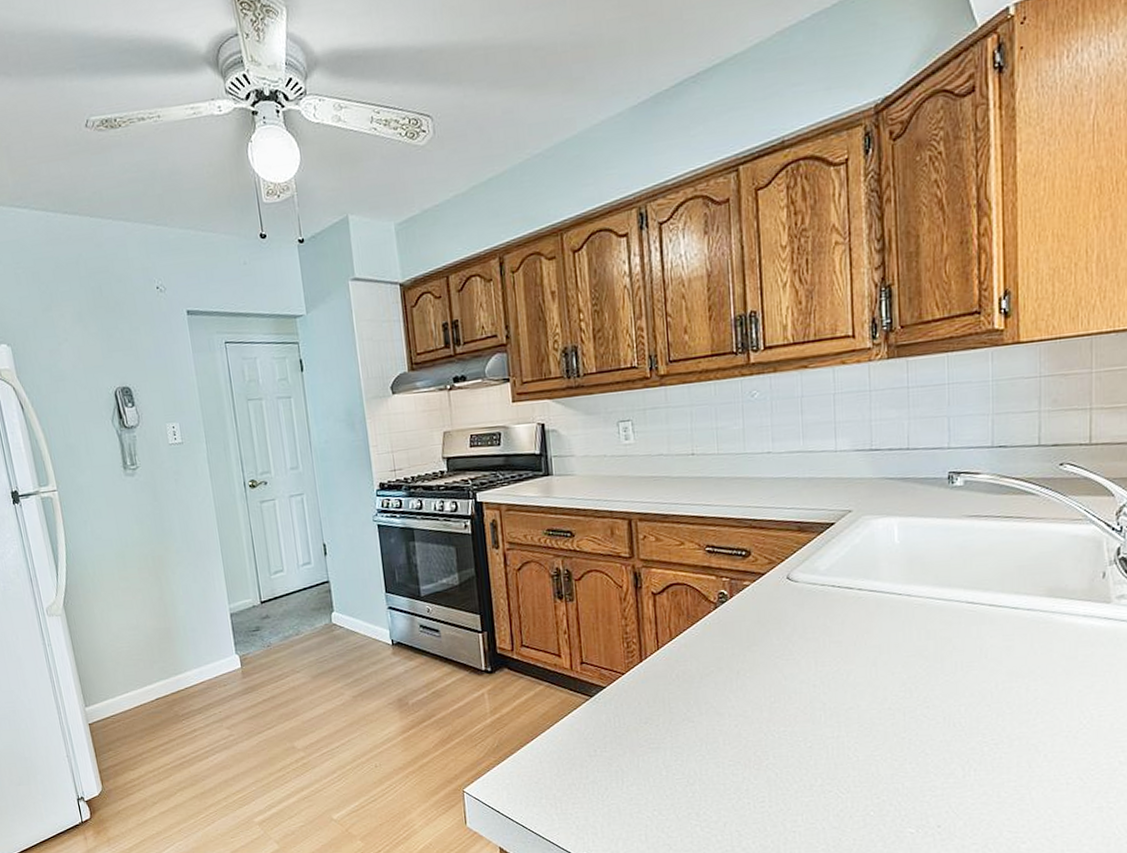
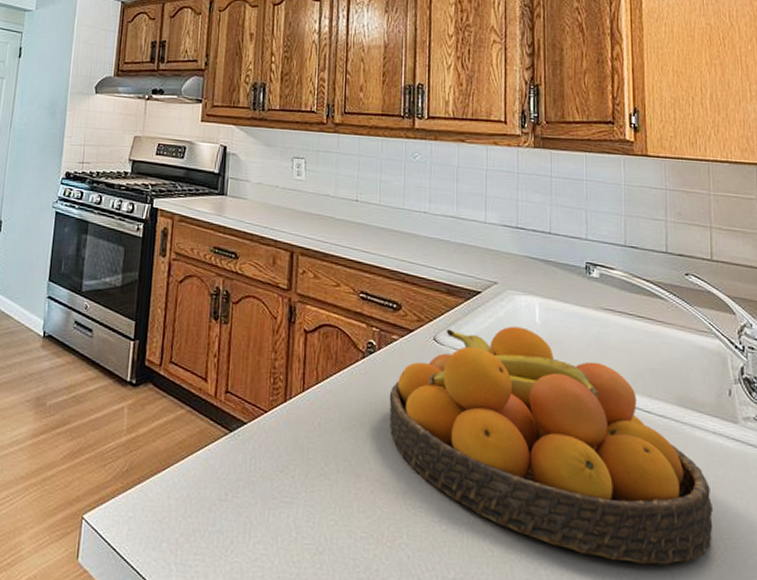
fruit bowl: none [745,550,1080,746] -> present [389,326,713,565]

